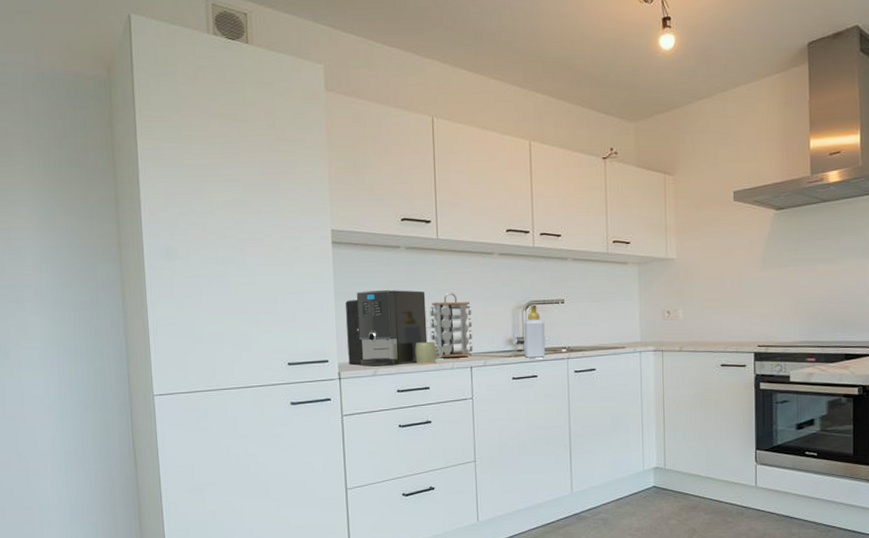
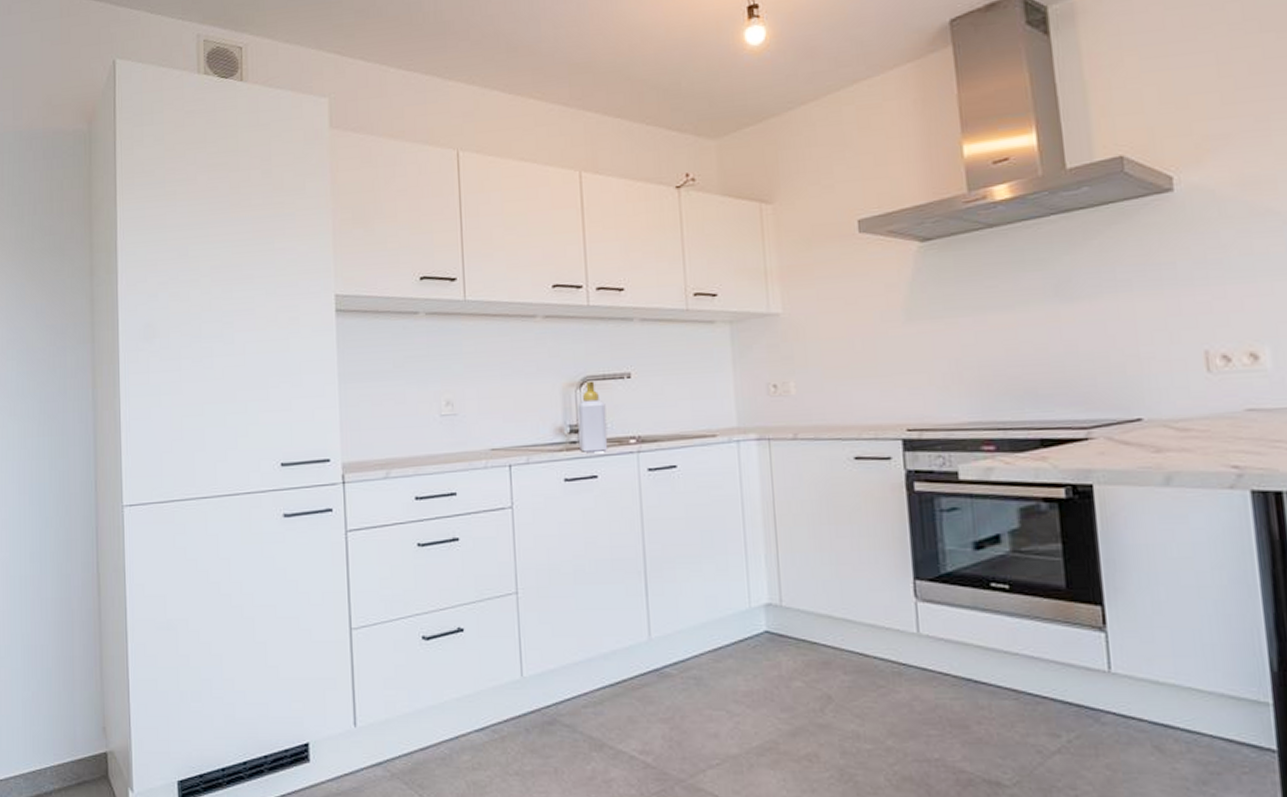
coffee machine: present [346,290,428,367] -> none [352,367,453,467]
mug: present [415,341,443,365] -> none [437,432,474,464]
spice rack: present [429,292,473,358] -> none [456,367,512,455]

